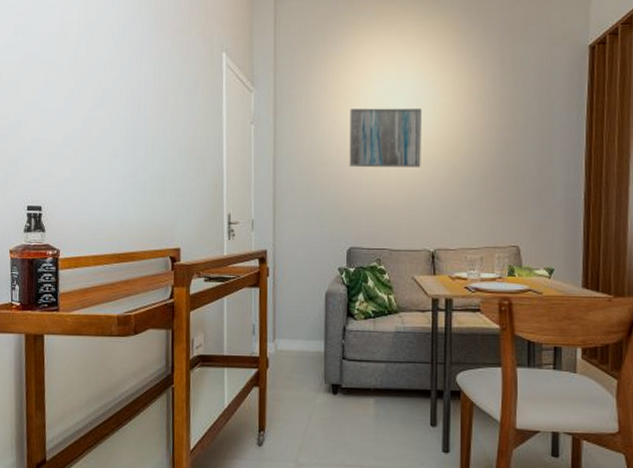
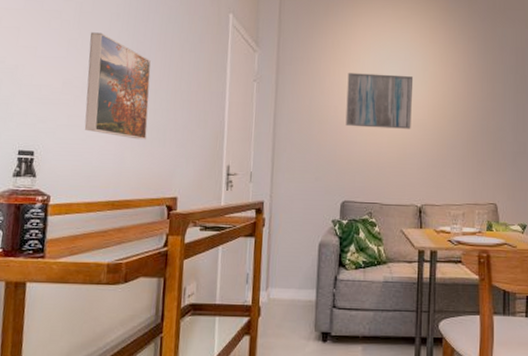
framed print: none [85,82,147,191] -> present [84,32,151,140]

